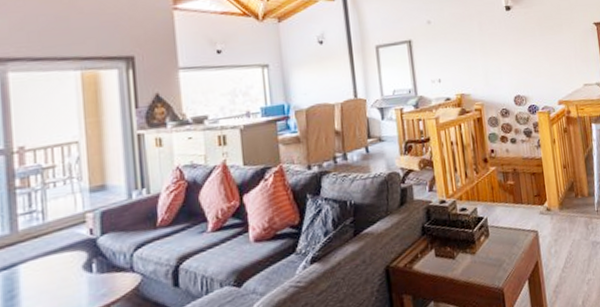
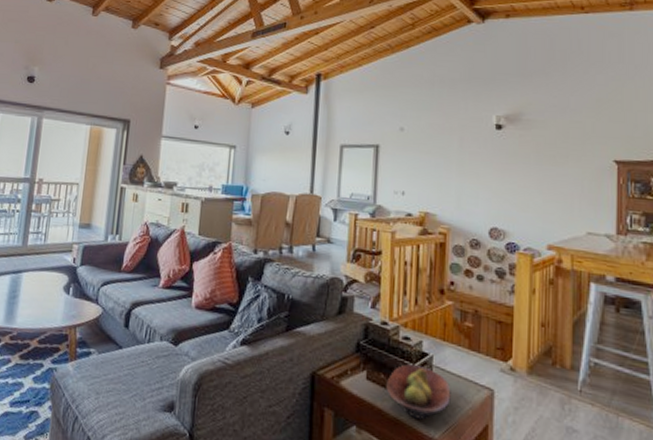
fruit bowl: none [453,229,507,277] -> present [386,364,451,420]

